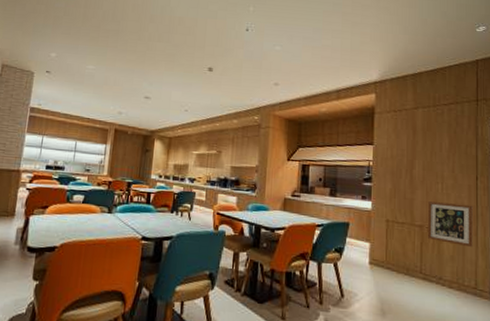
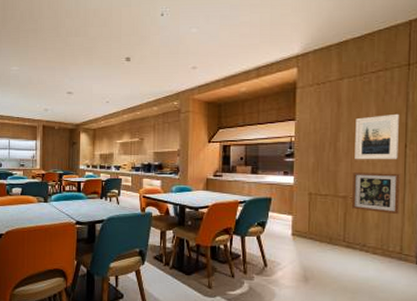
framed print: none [430,146,470,191] -> present [355,113,399,160]

